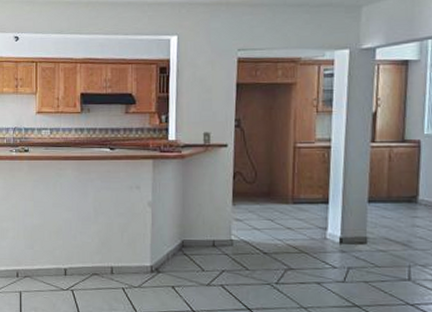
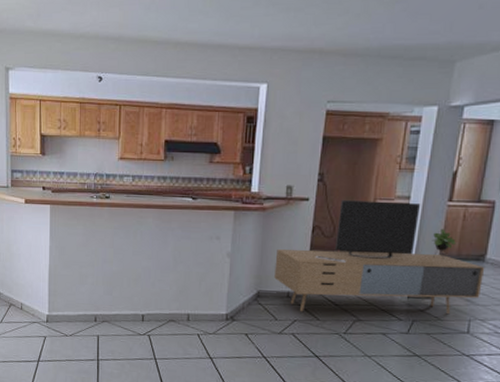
media console: none [197,144,419,262] -> present [274,200,485,315]

